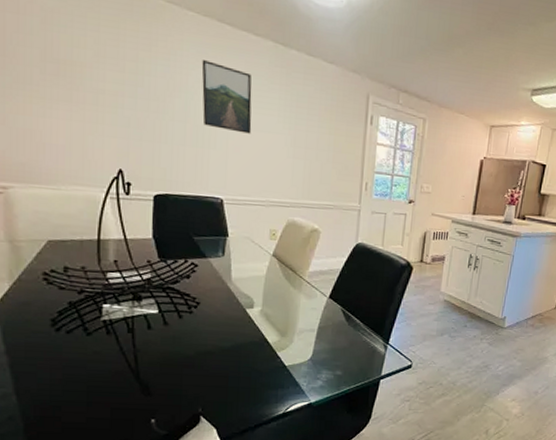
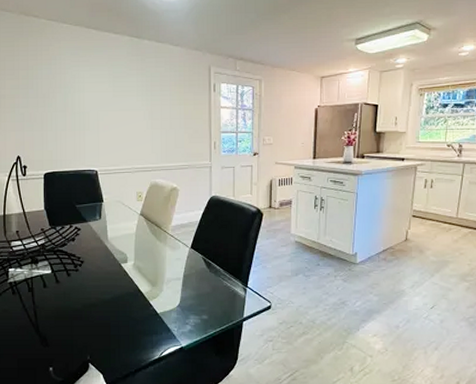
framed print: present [201,60,252,134] -> none [75,60,117,114]

